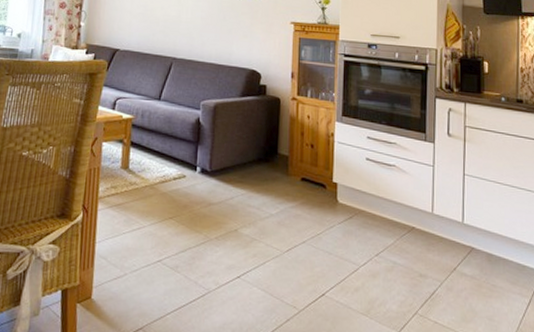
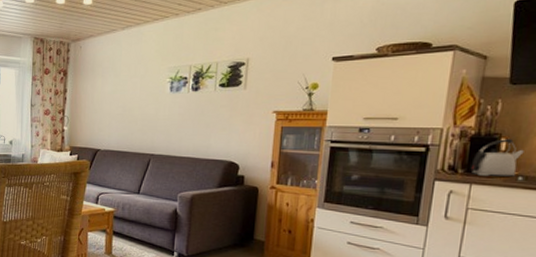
kettle: none [463,62,503,97] -> present [470,139,524,177]

